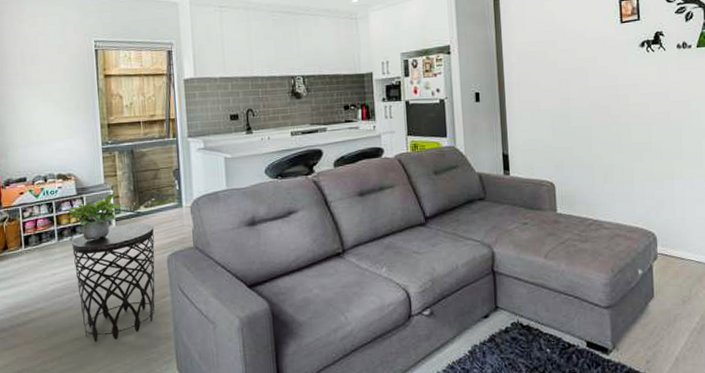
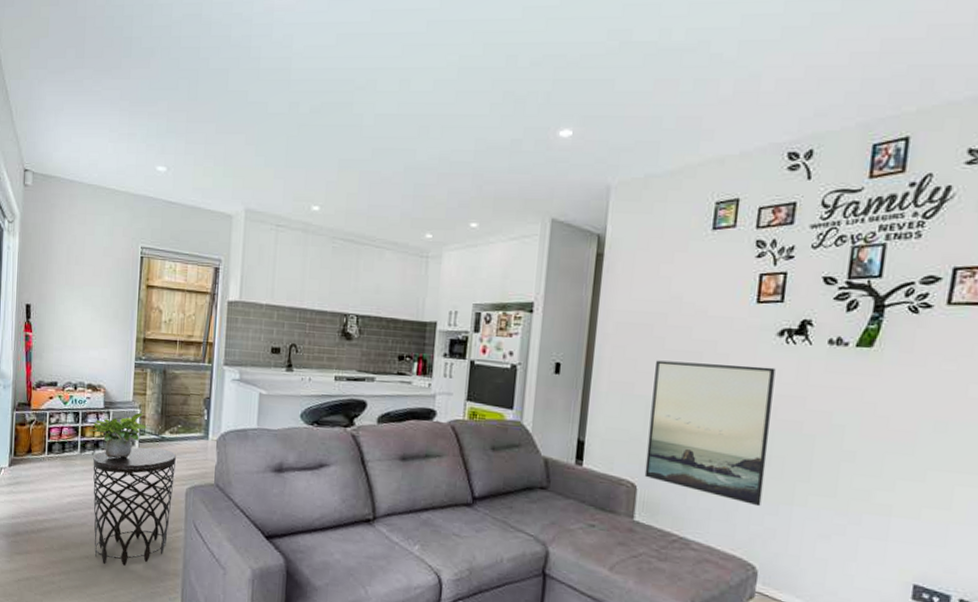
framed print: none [554,72,650,185] -> present [644,360,776,507]

